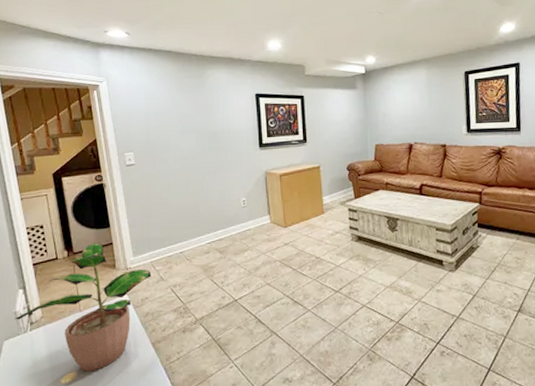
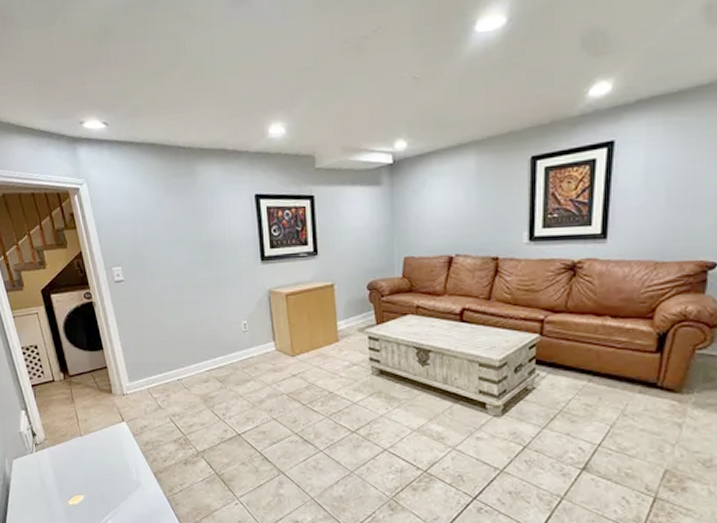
potted plant: present [14,243,152,372] -> none [19,366,149,496]

